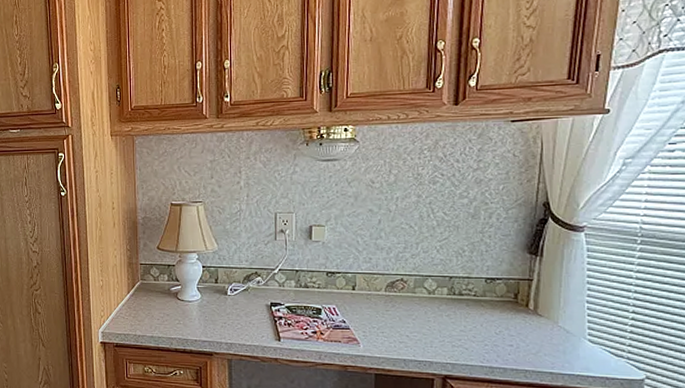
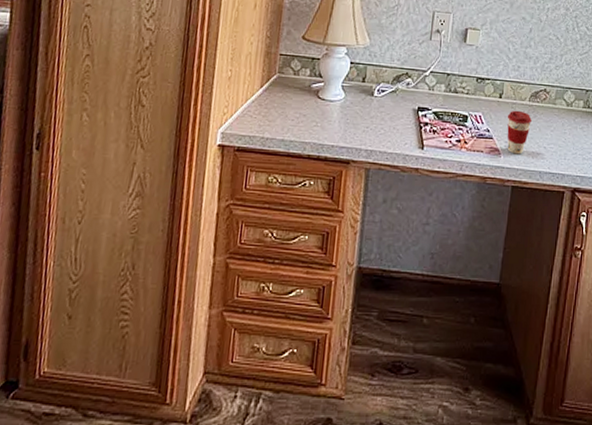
coffee cup: none [362,301,390,343] -> present [507,110,532,155]

